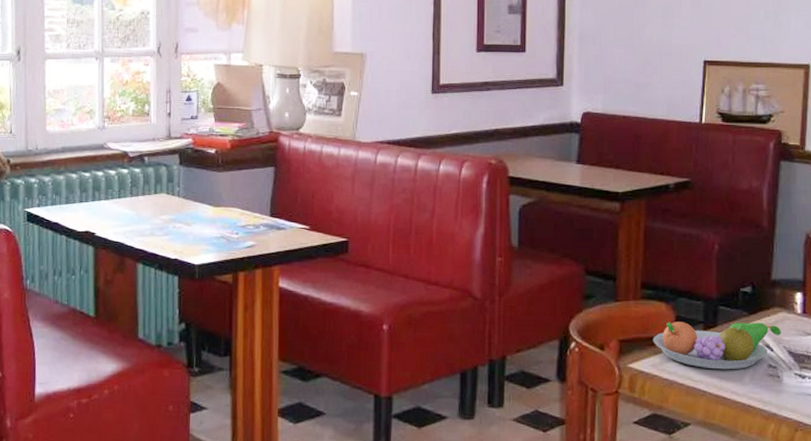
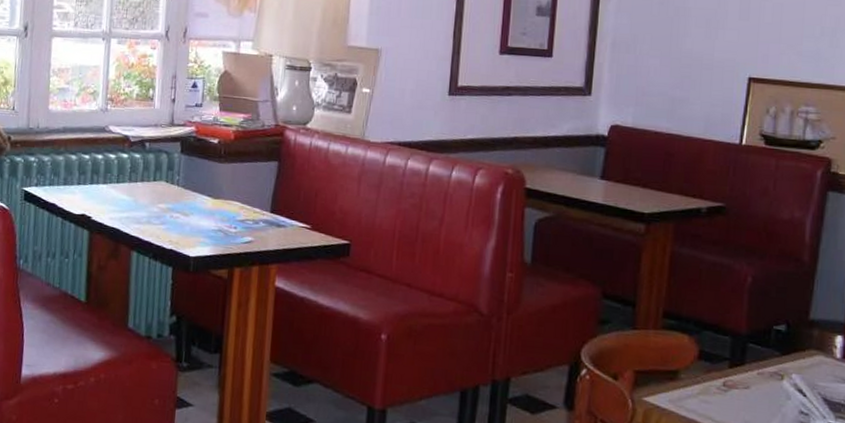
fruit bowl: present [653,322,781,370] -> none [672,355,817,413]

